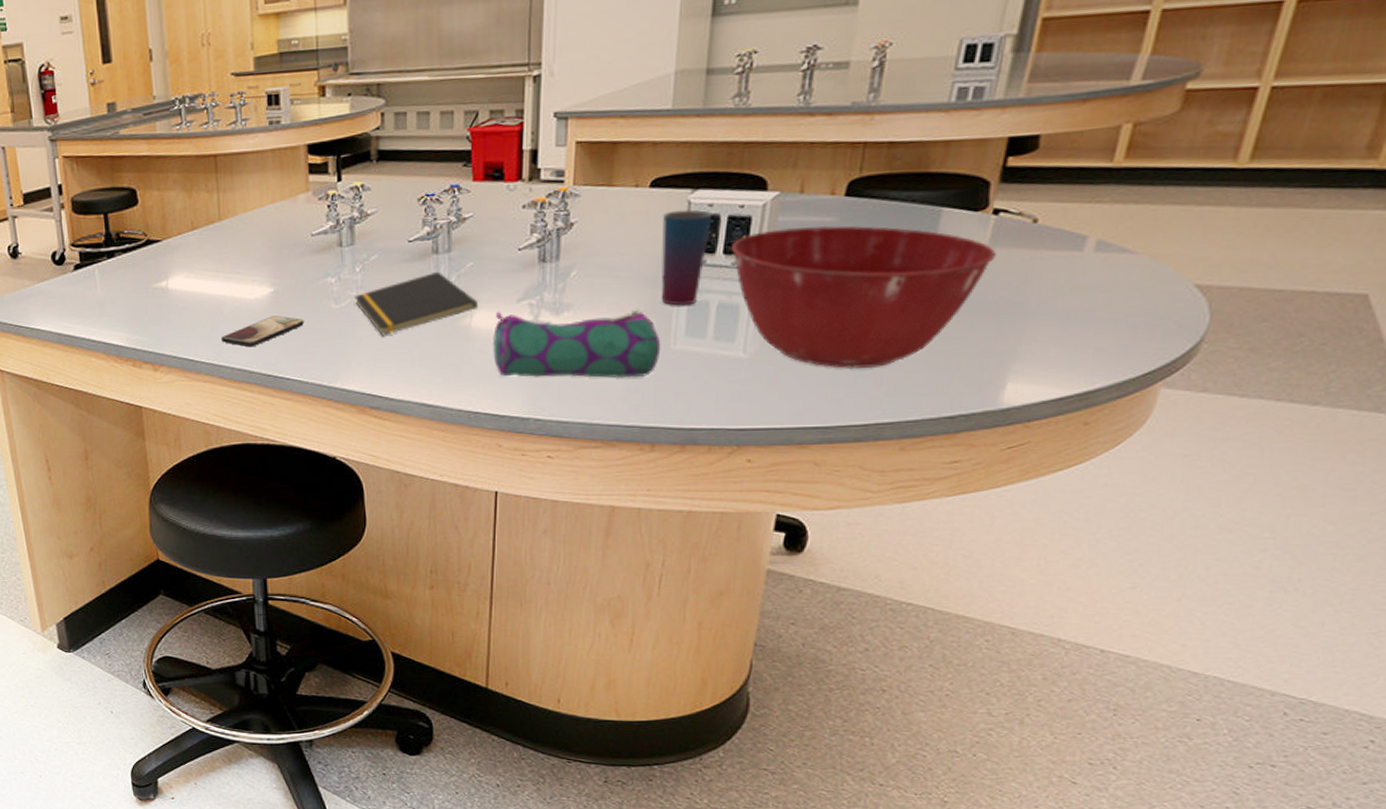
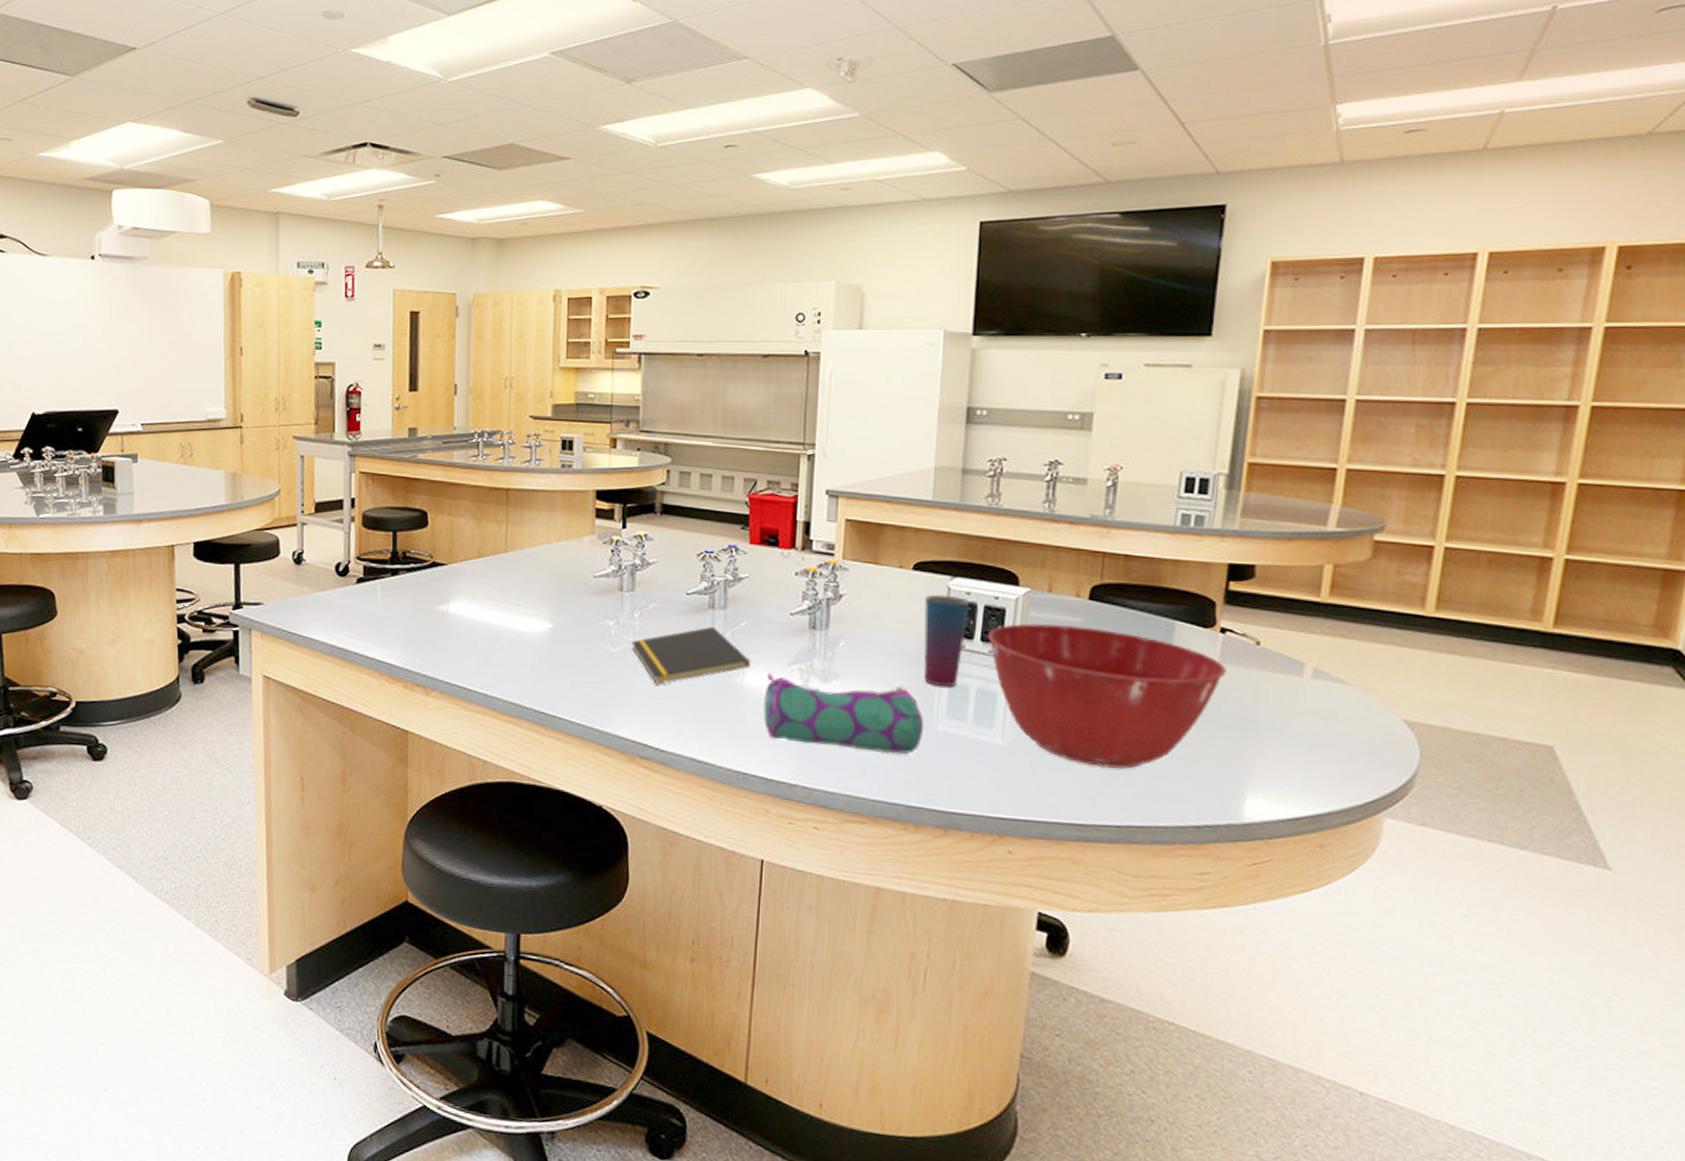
smartphone: present [222,316,304,348] -> none [497,652,580,682]

